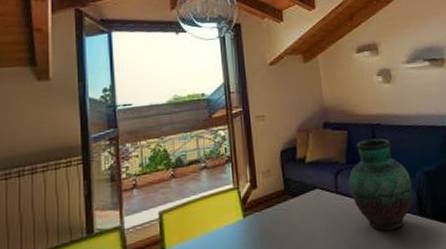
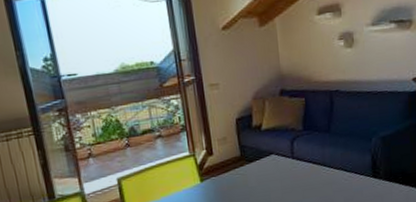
vase: present [349,138,413,232] -> none [305,105,367,192]

